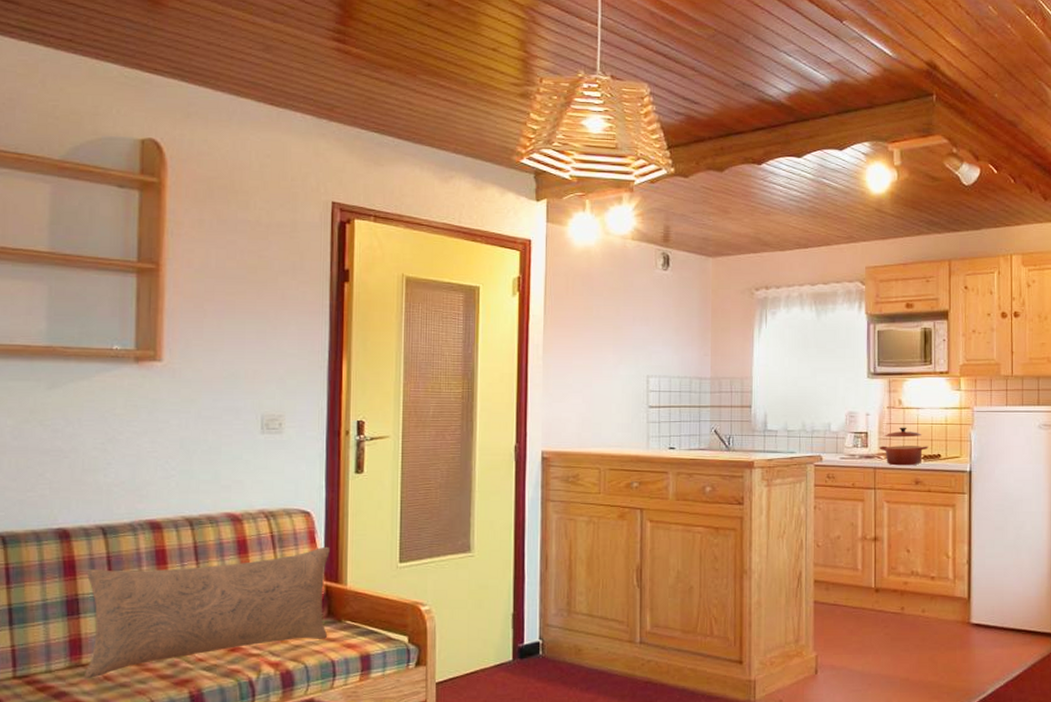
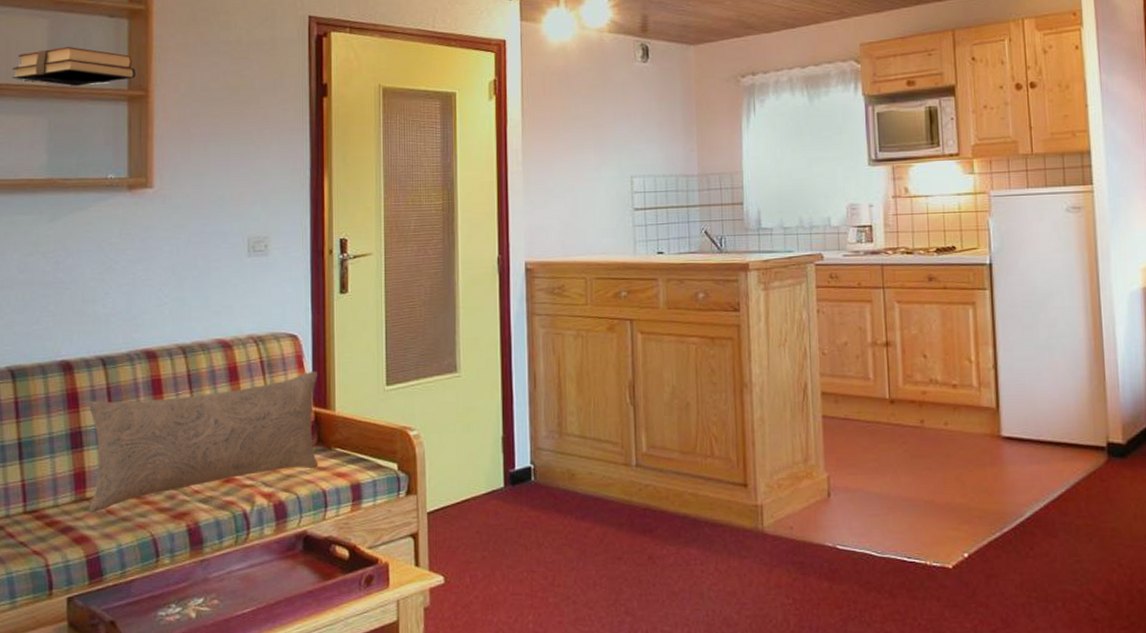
books: none [8,214,146,255] -> present [11,47,135,87]
saucepan: present [879,427,929,466] -> none [886,217,941,261]

